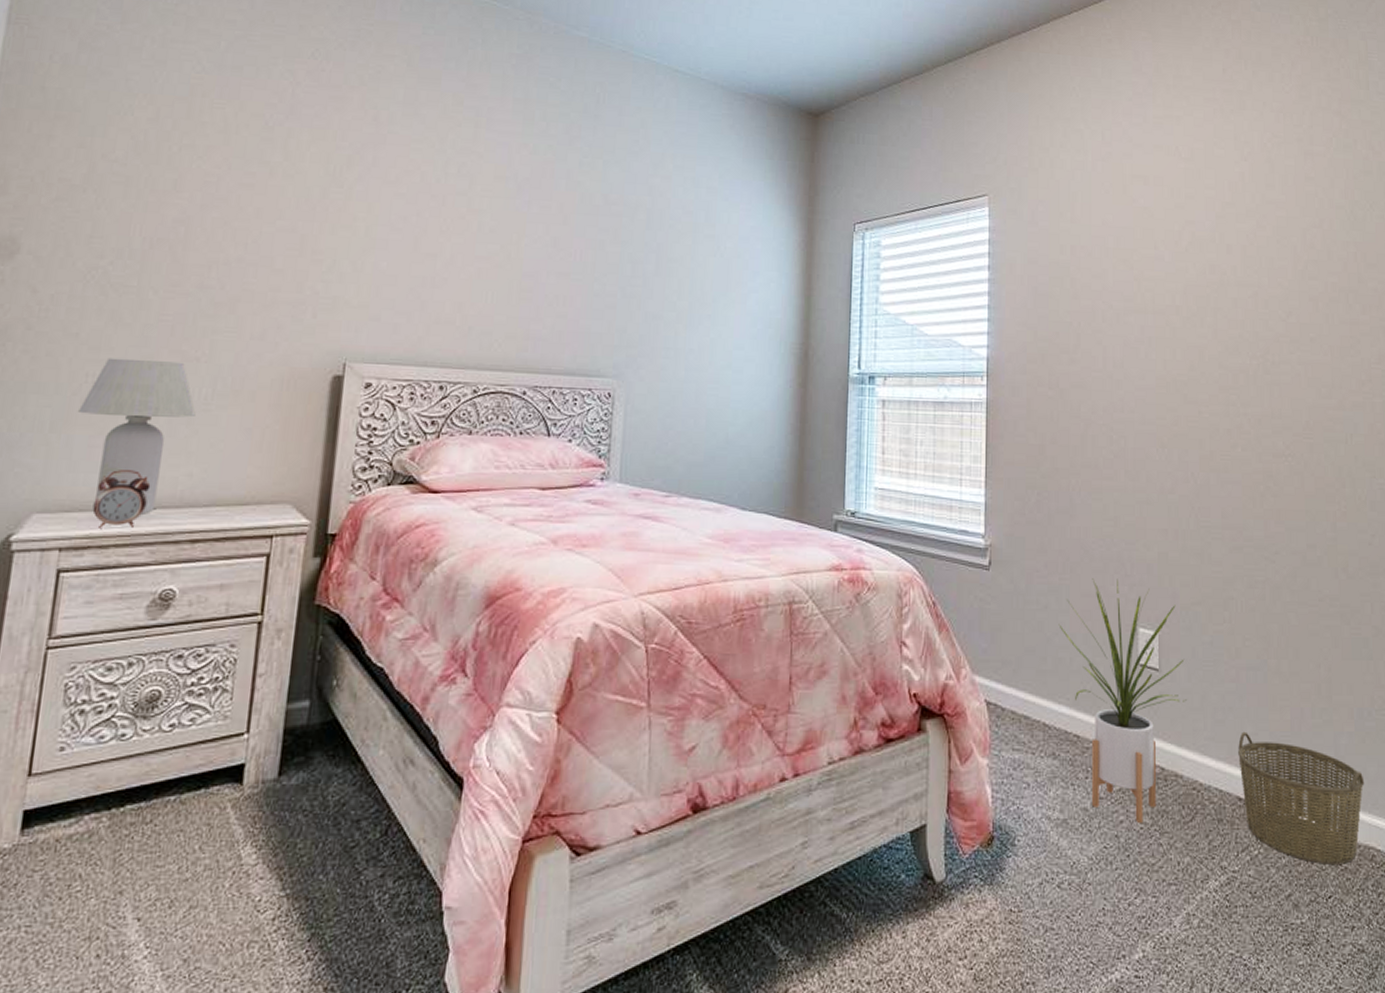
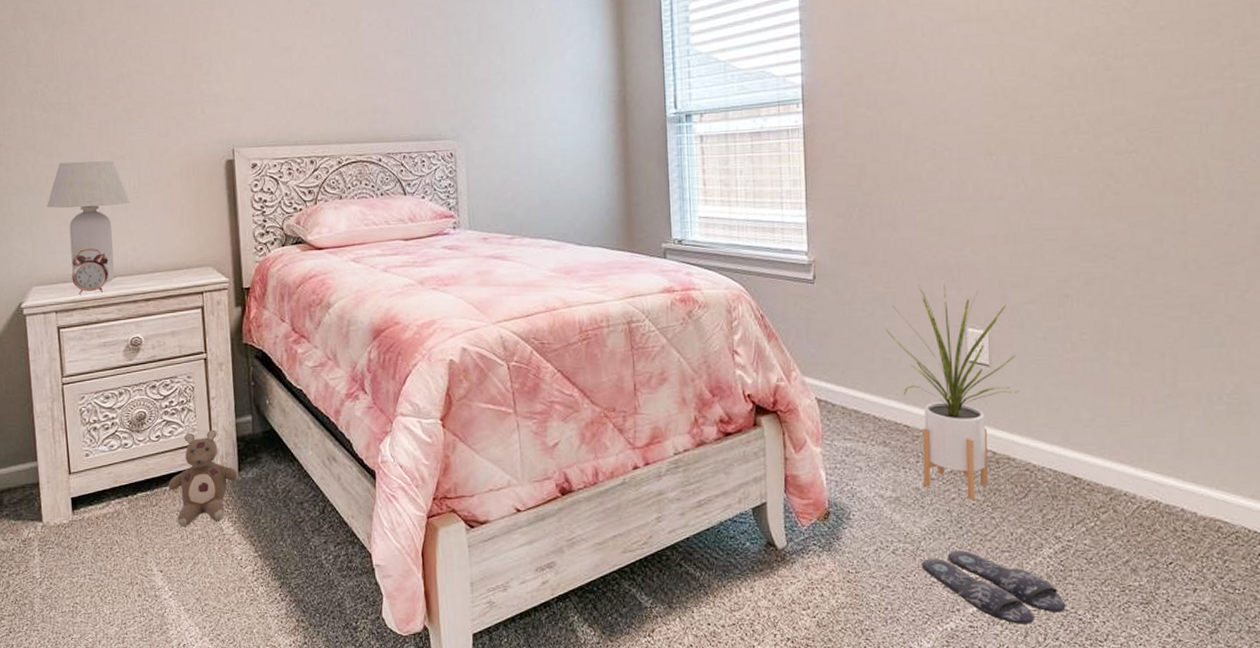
stuffed bear: none [172,717,278,855] -> present [167,429,239,527]
slippers: none [1088,883,1231,972] -> present [922,550,1066,624]
basket: present [1238,731,1365,864] -> none [1073,418,1212,535]

